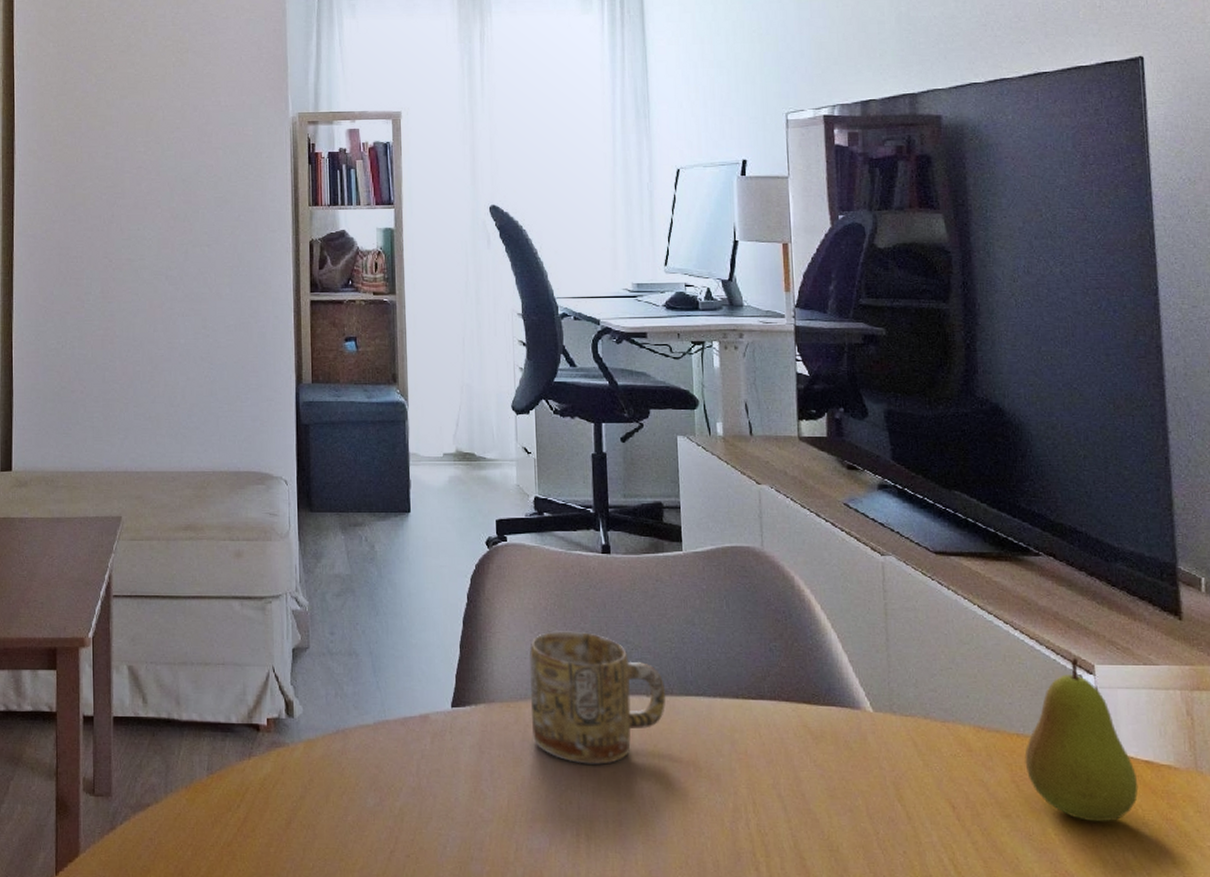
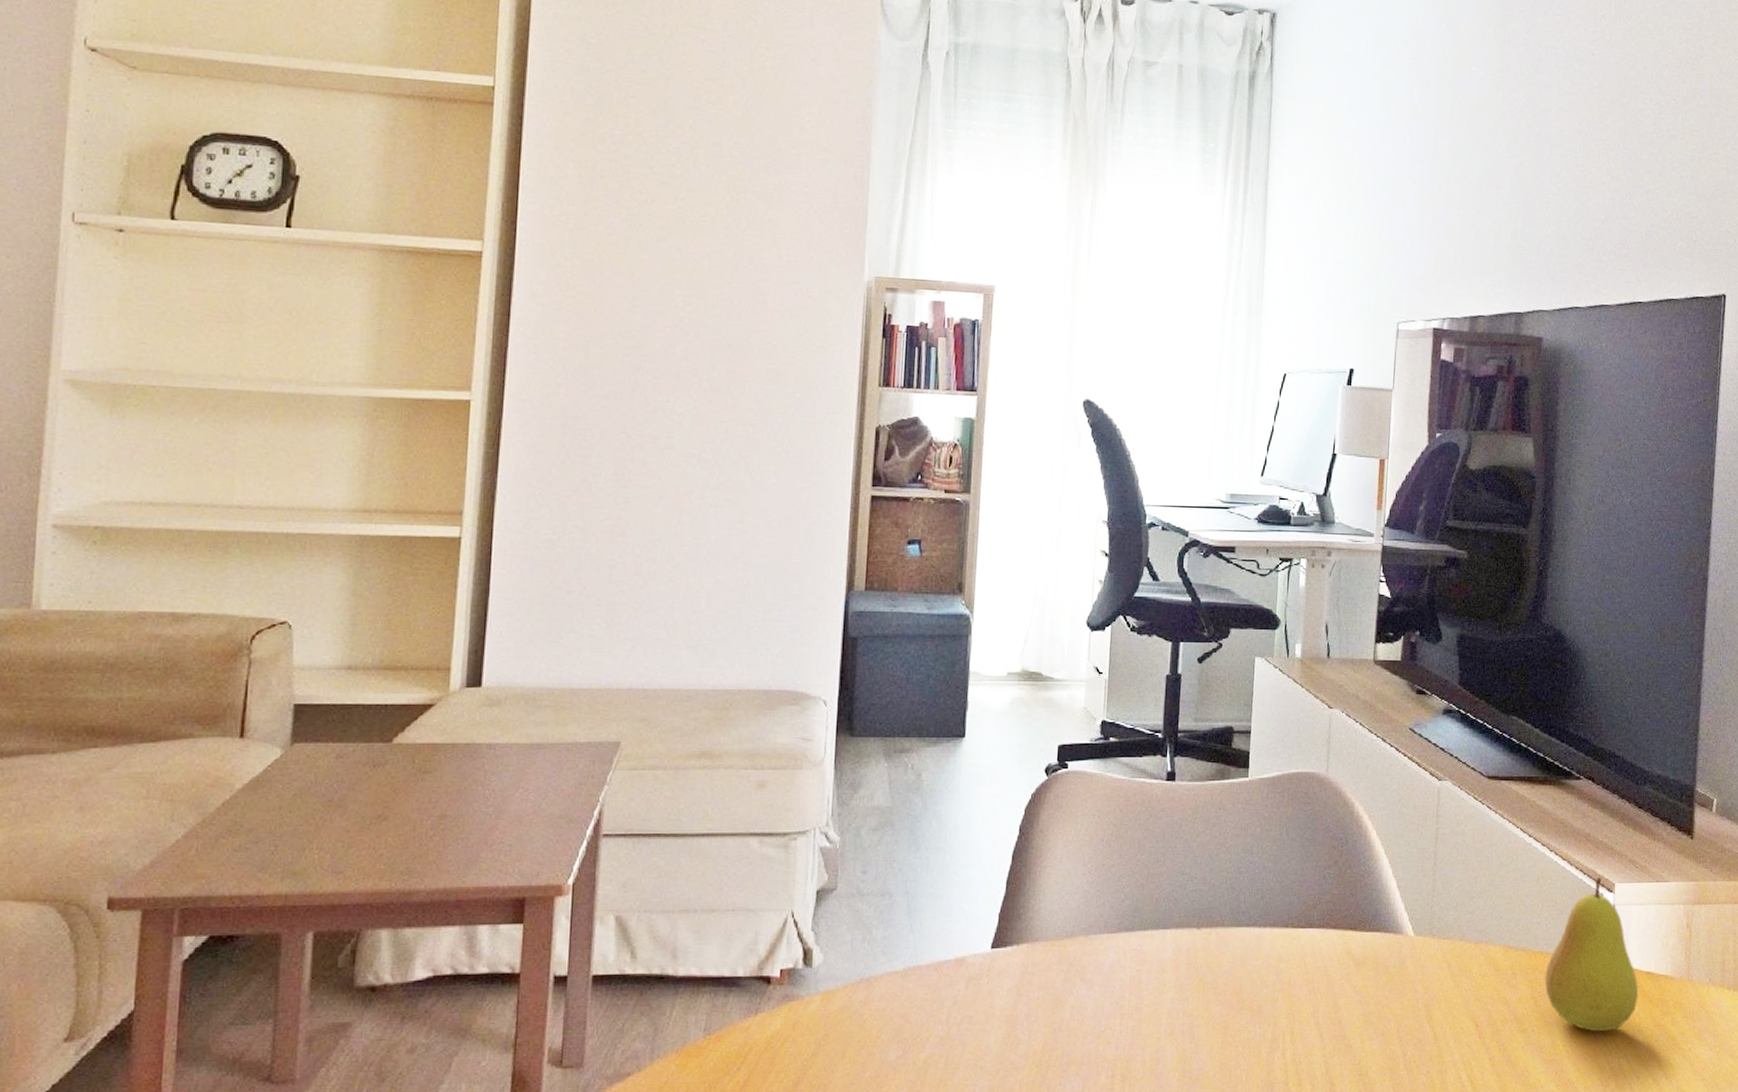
mug: present [529,631,665,765] -> none [1076,863,1216,1002]

